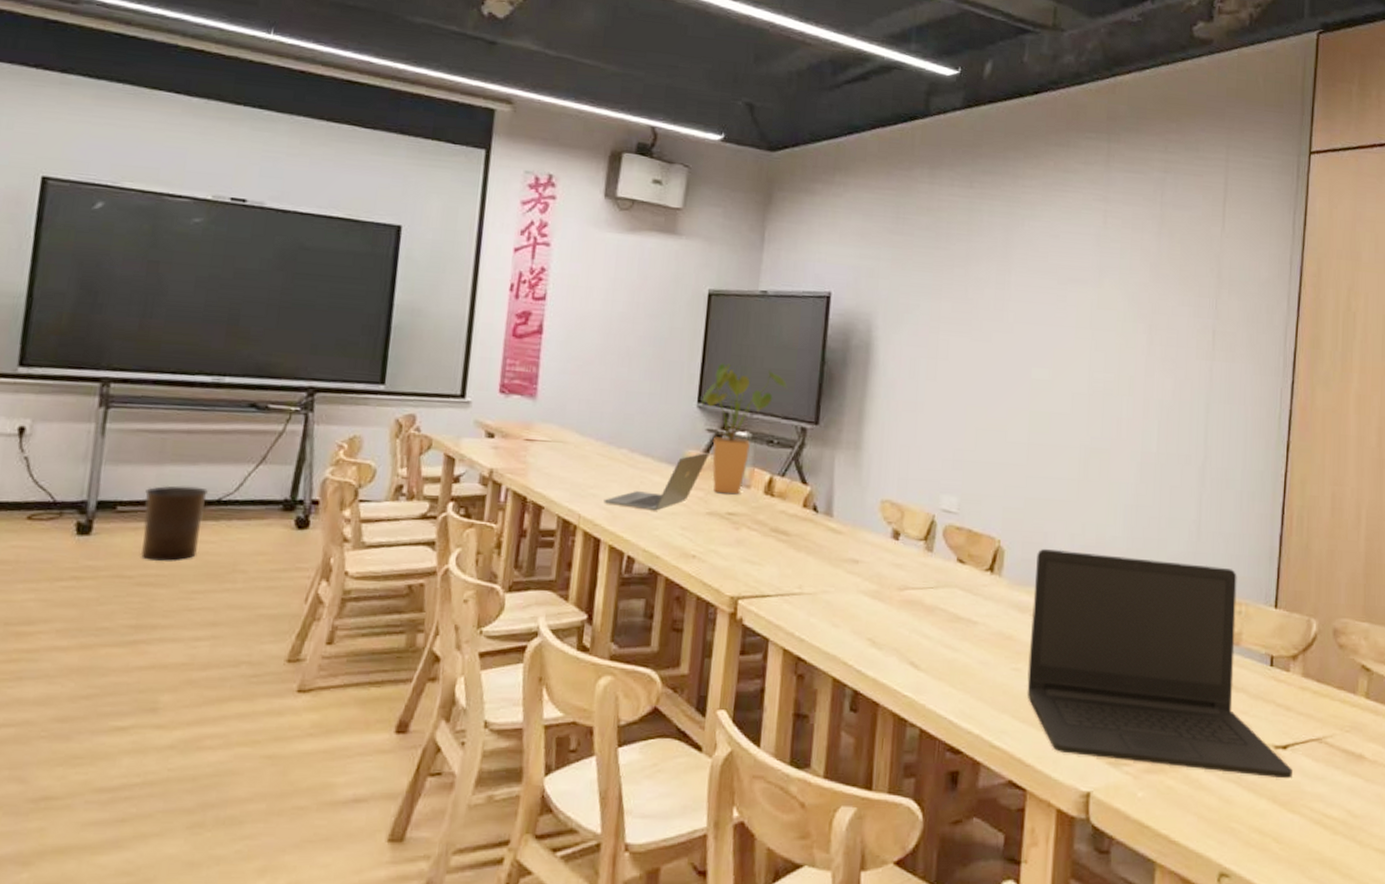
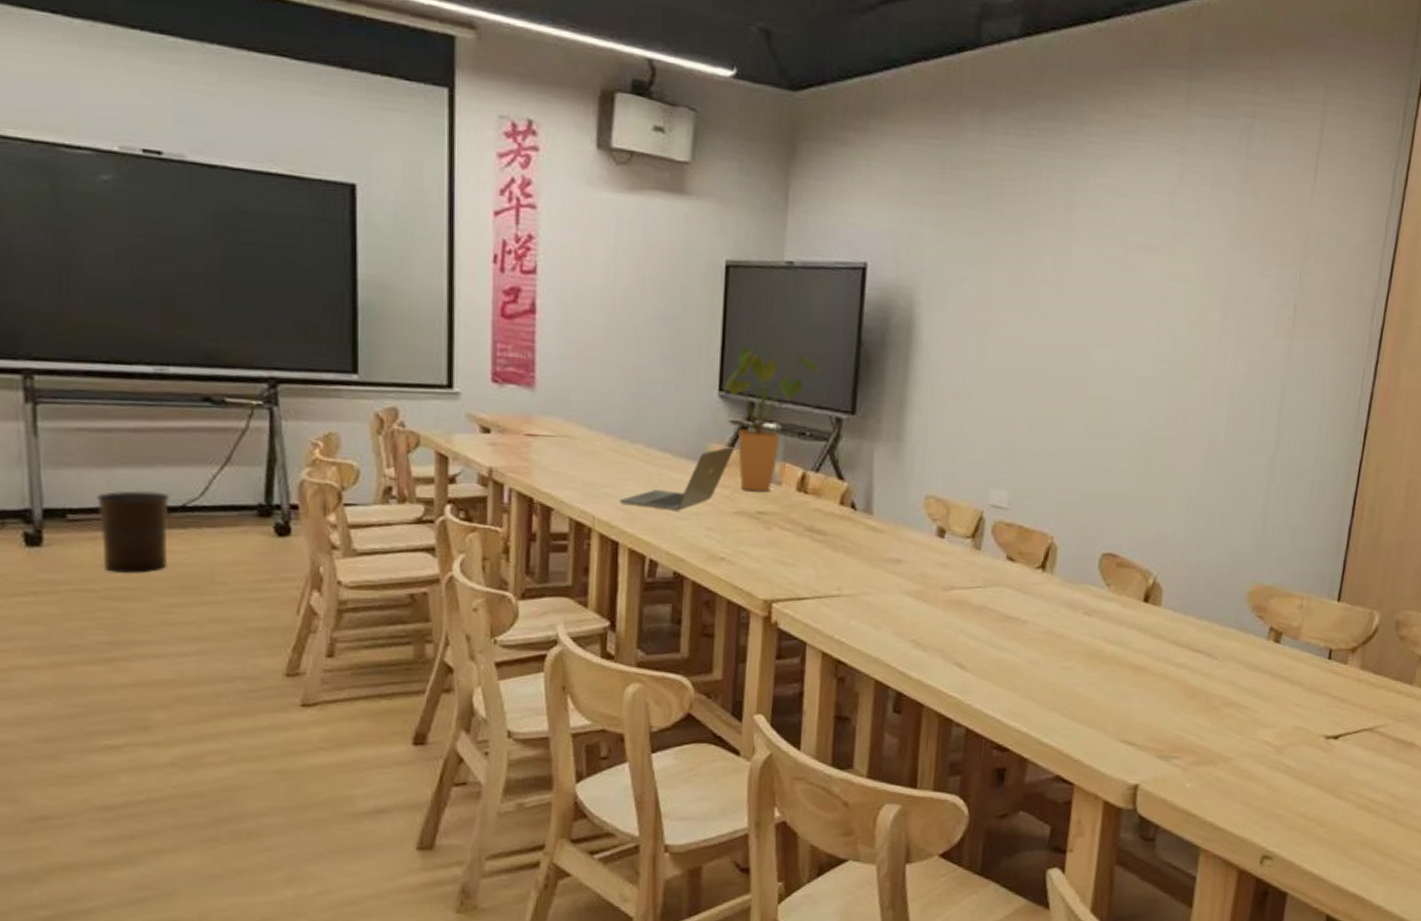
laptop: present [1027,548,1292,779] -> none [1077,544,1342,767]

